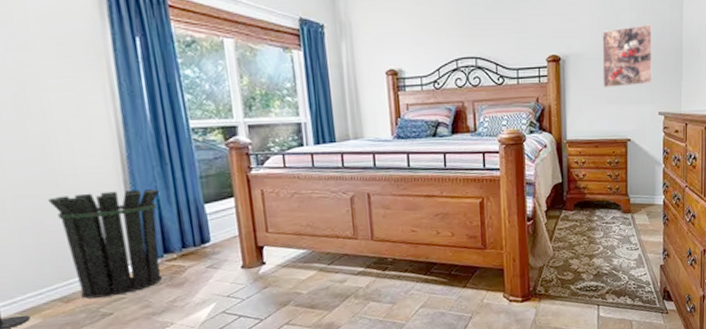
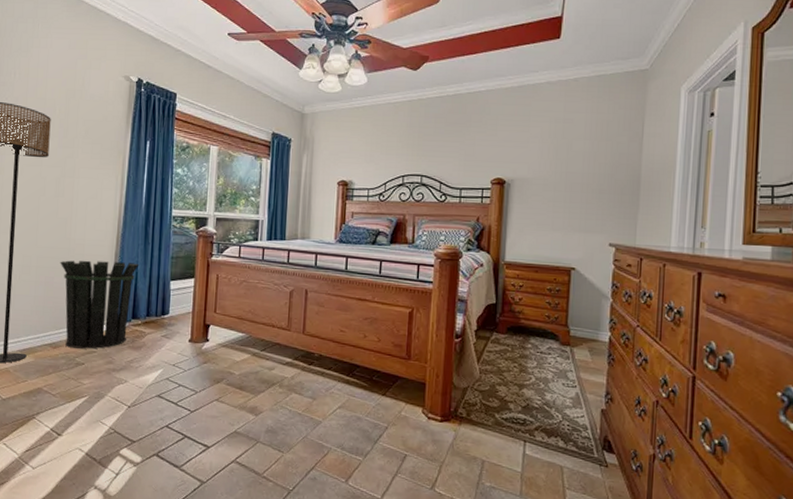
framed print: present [602,24,652,89] -> none [548,154,606,215]

